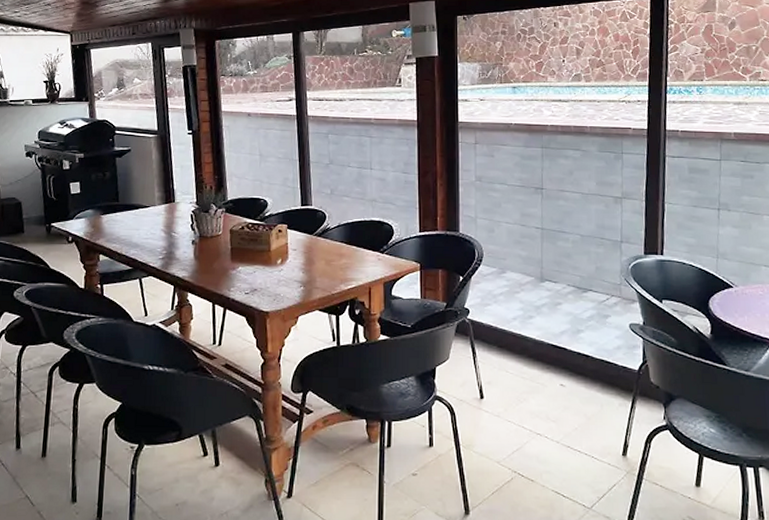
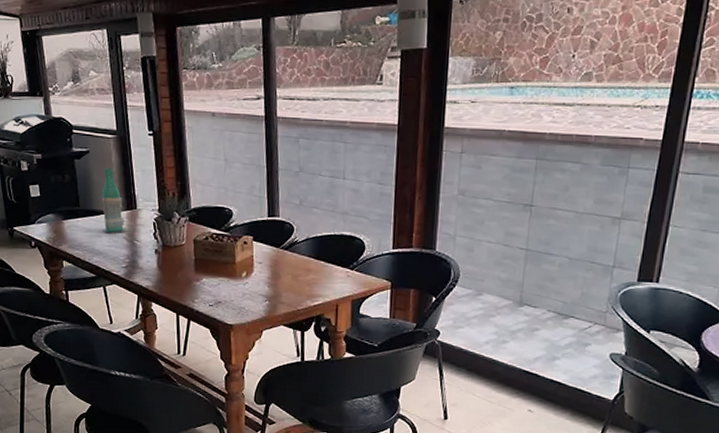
bottle: none [140,164,166,227] -> present [101,167,128,234]

